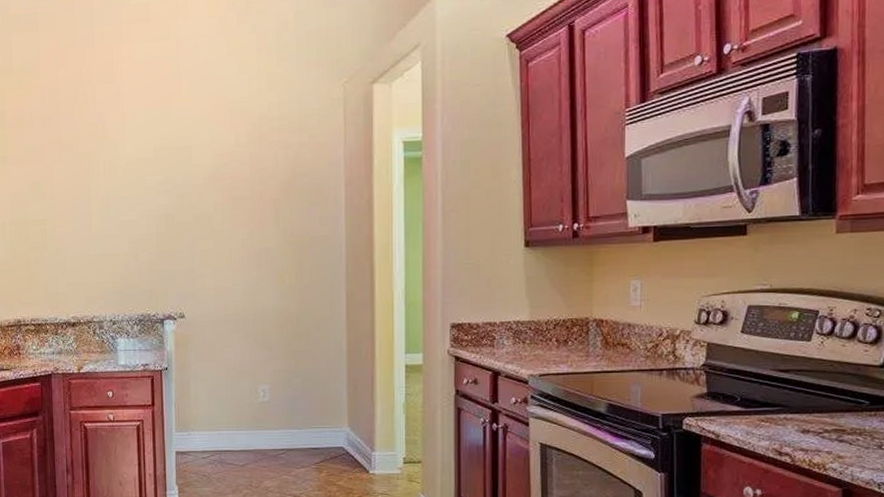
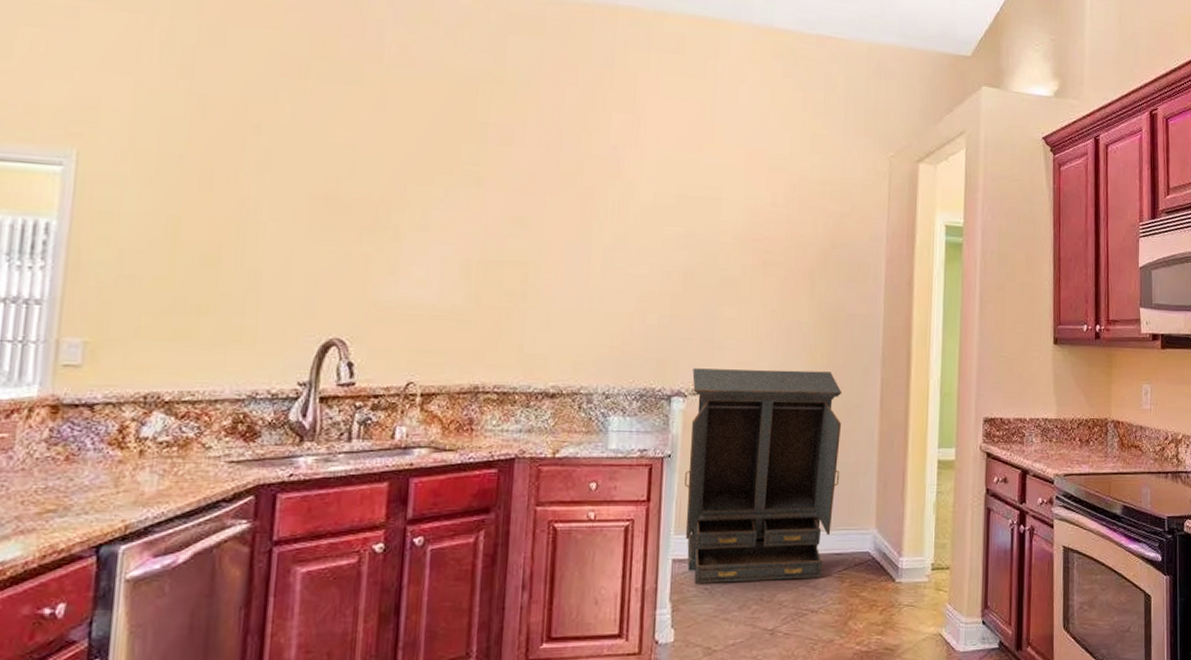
storage cabinet: none [179,290,313,471] -> present [684,368,842,584]

